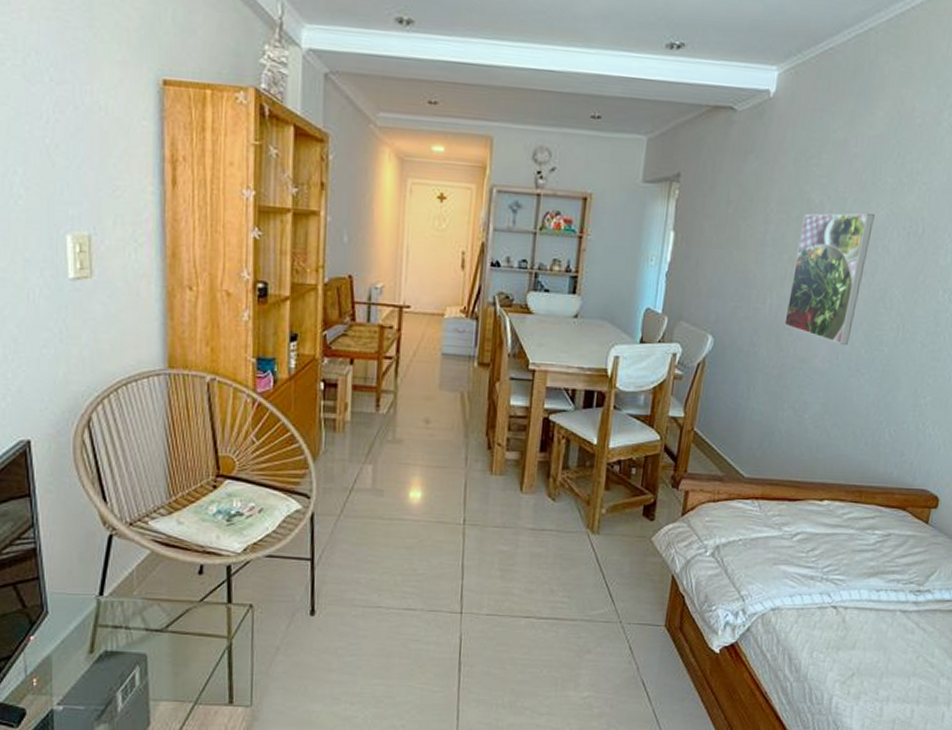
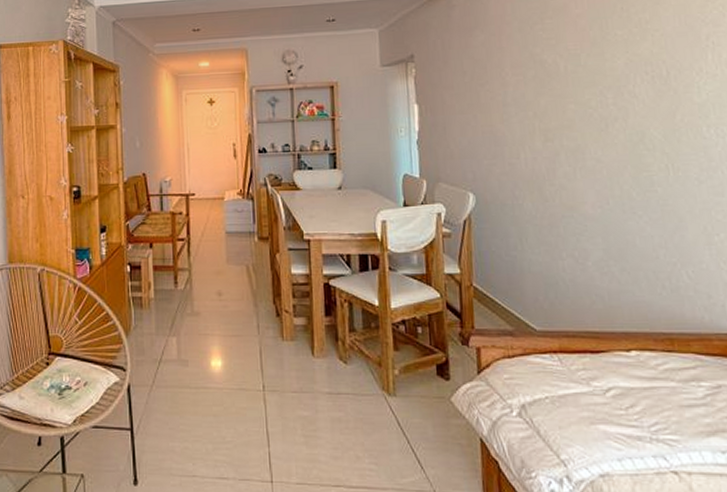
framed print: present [784,212,875,345] -> none [539,64,617,189]

